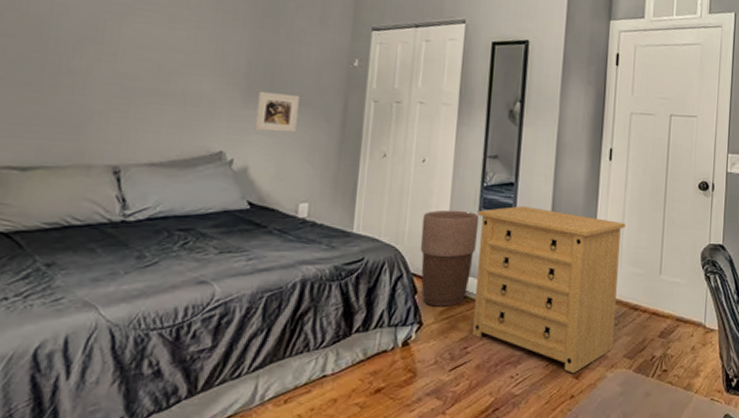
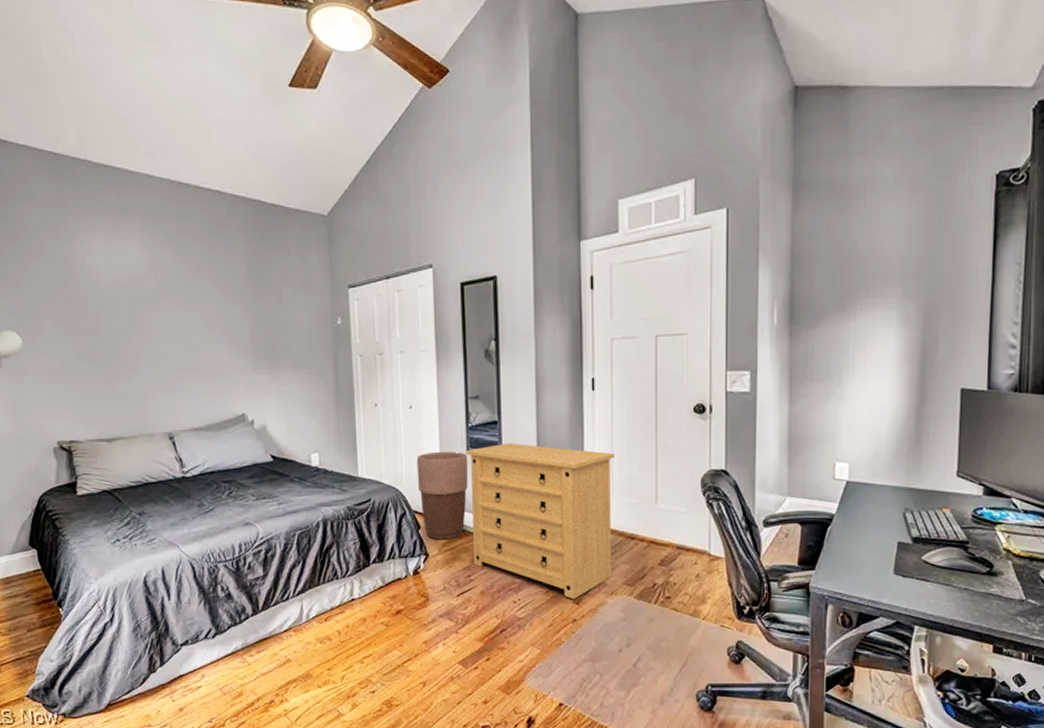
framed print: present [255,91,299,133] -> none [264,357,298,393]

